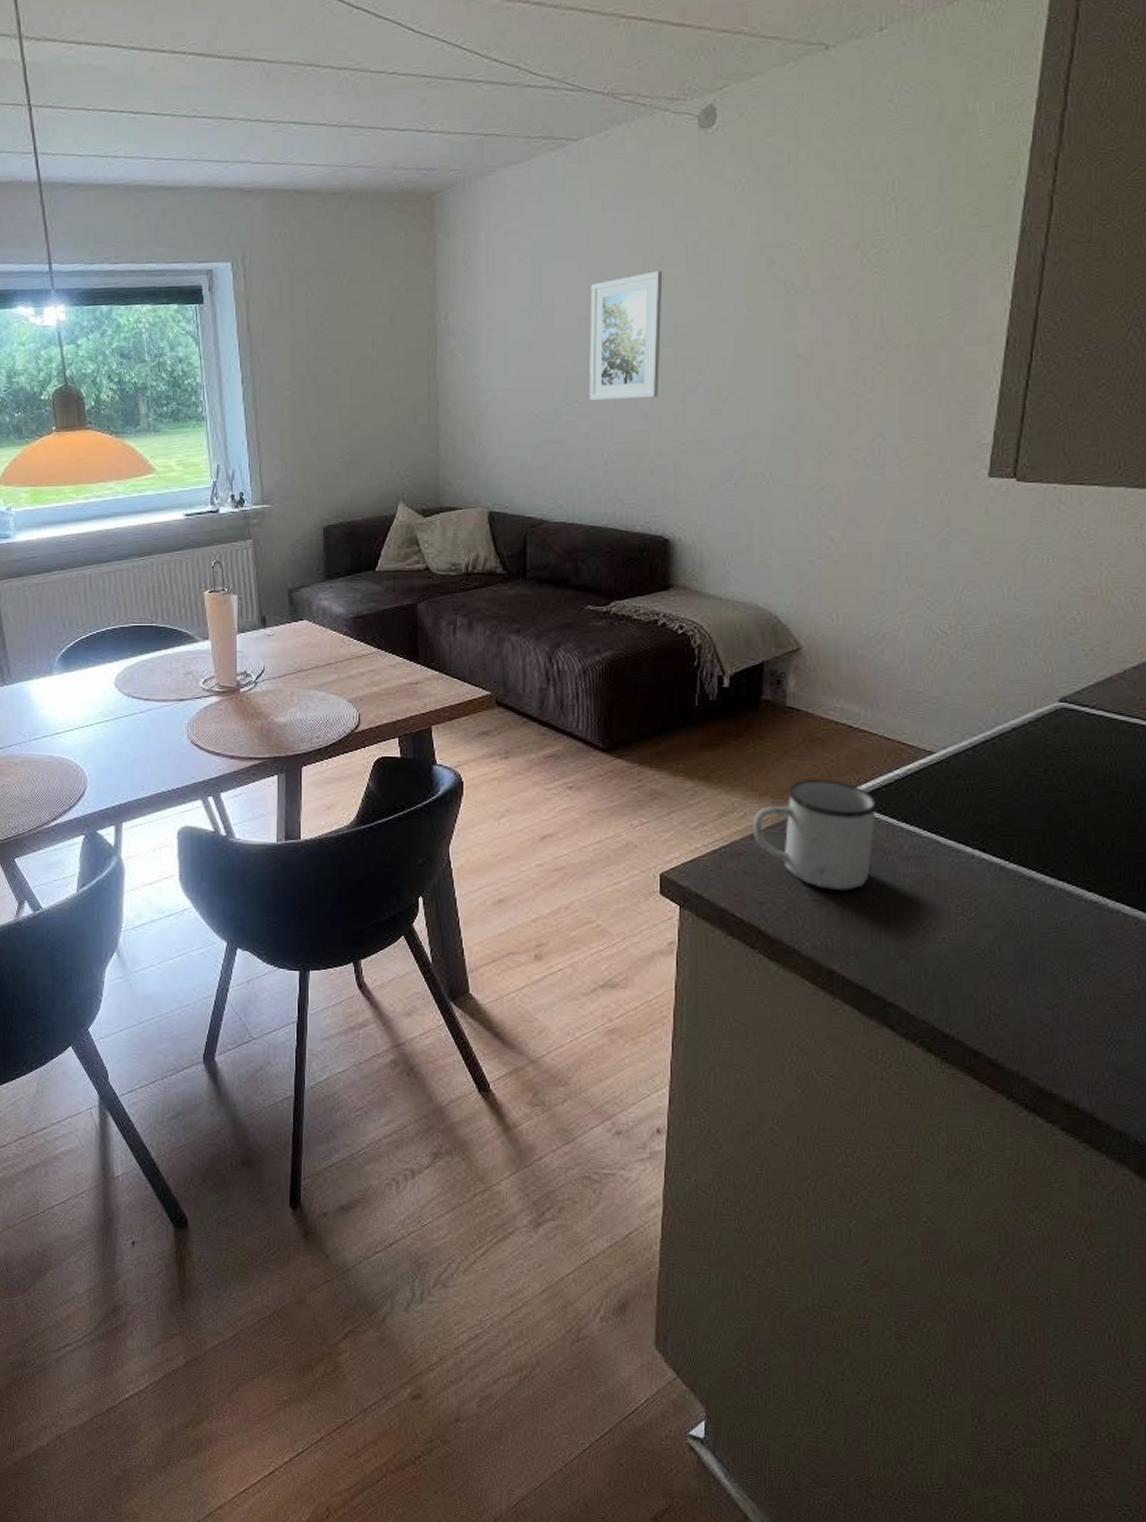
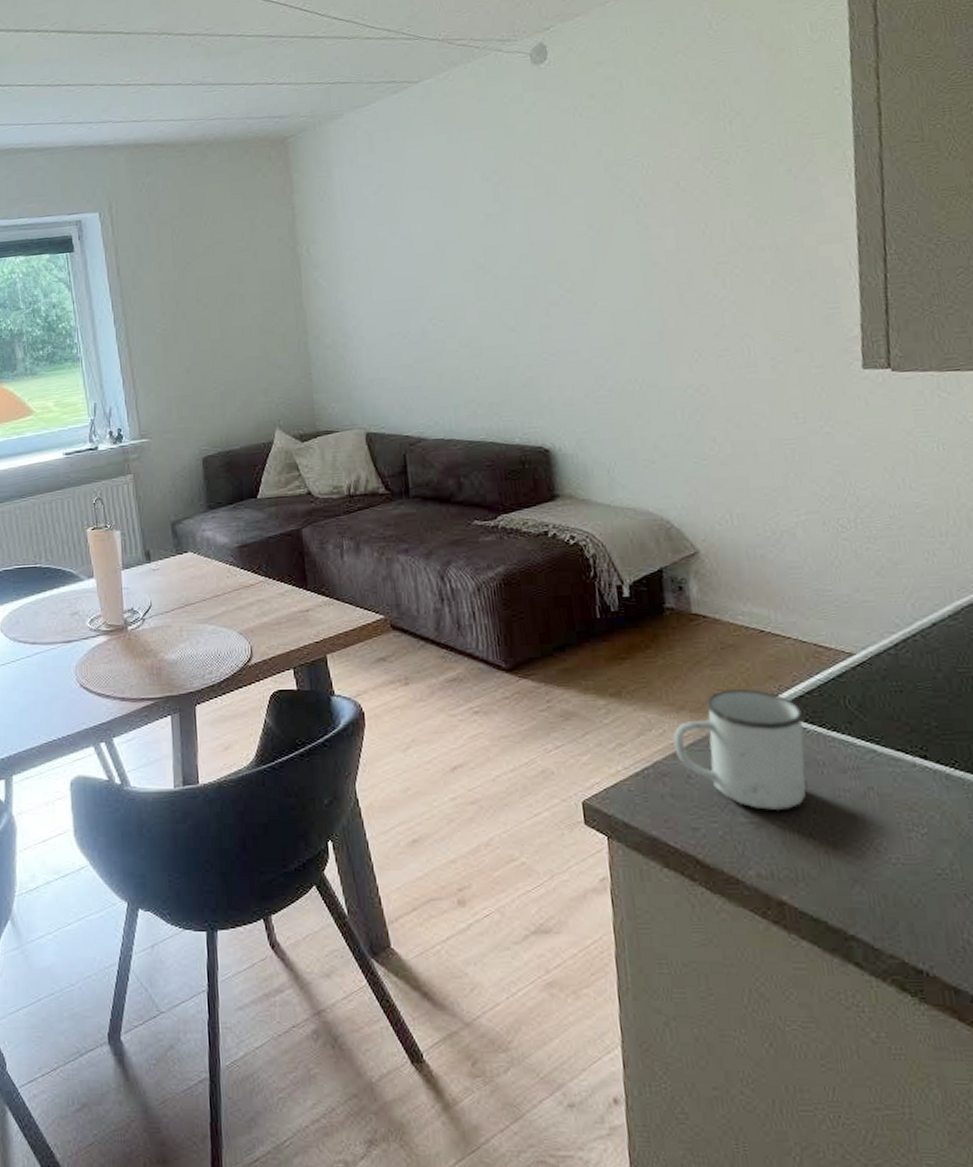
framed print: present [590,271,663,401] -> none [445,194,522,320]

